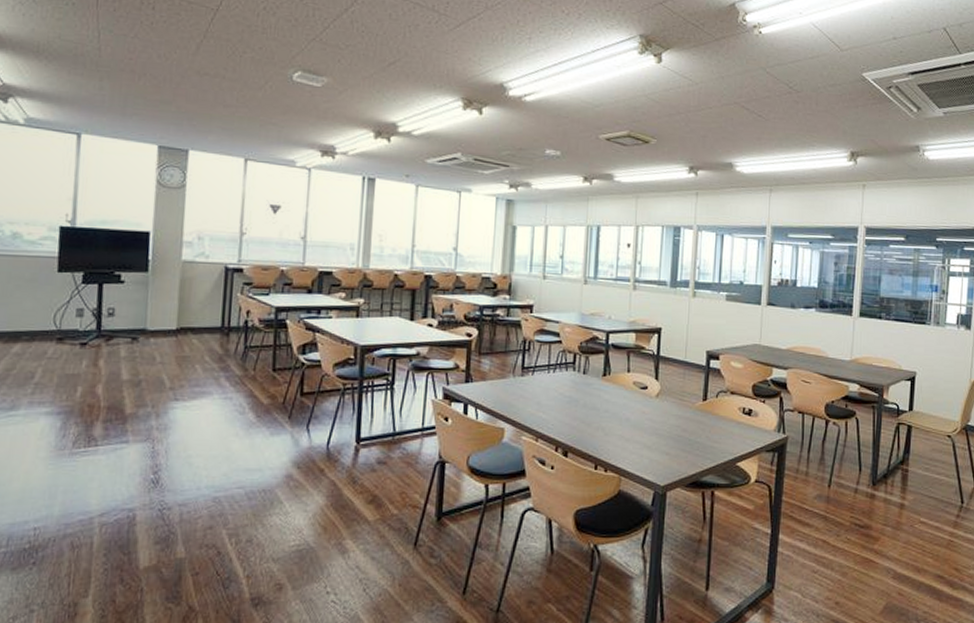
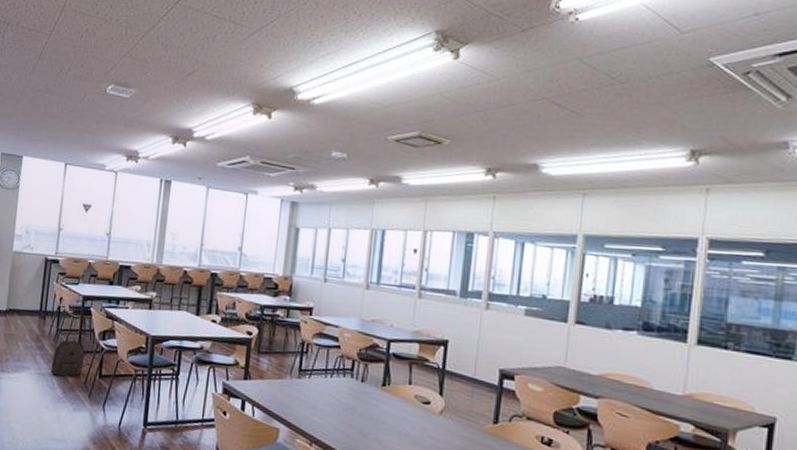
backpack: none [239,354,281,399] -> present [50,337,85,377]

